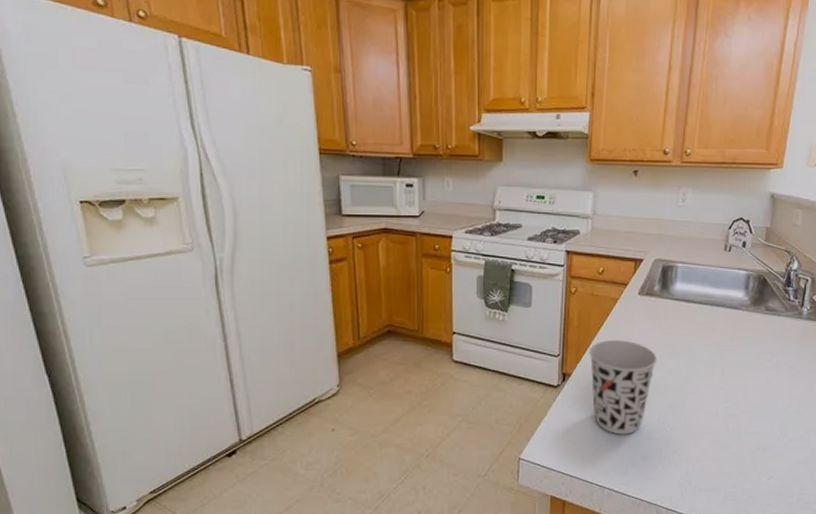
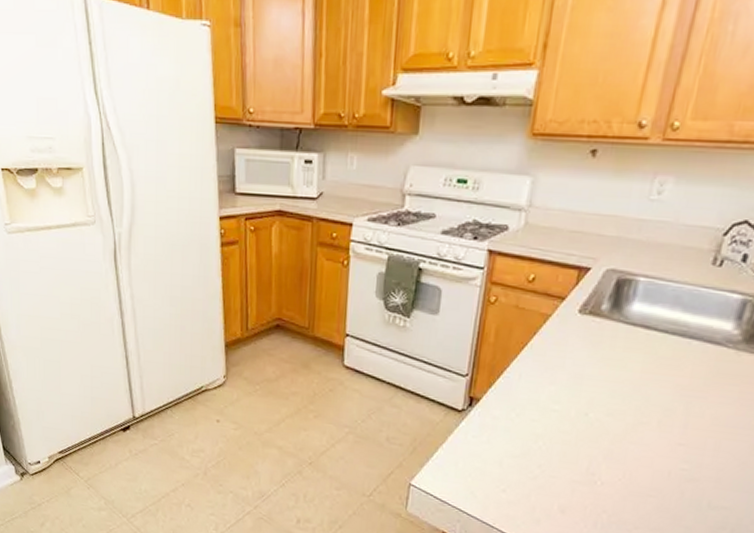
cup: present [589,340,658,435] -> none [503,364,595,480]

